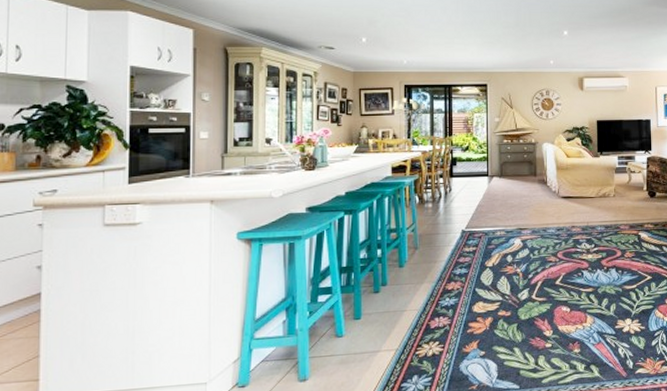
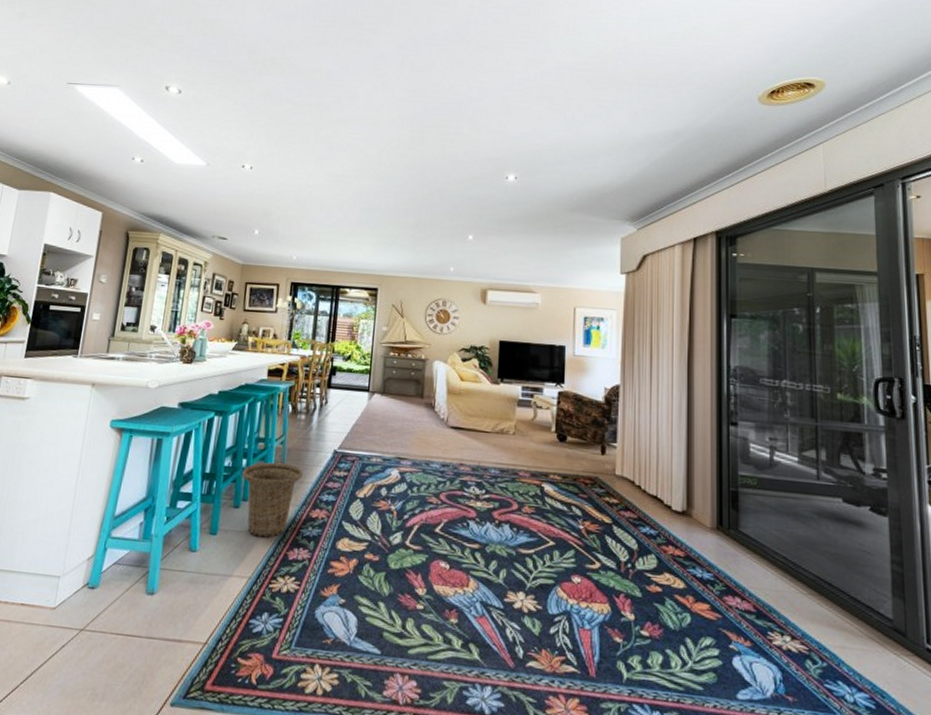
basket: none [379,247,435,314] -> present [242,462,303,538]

